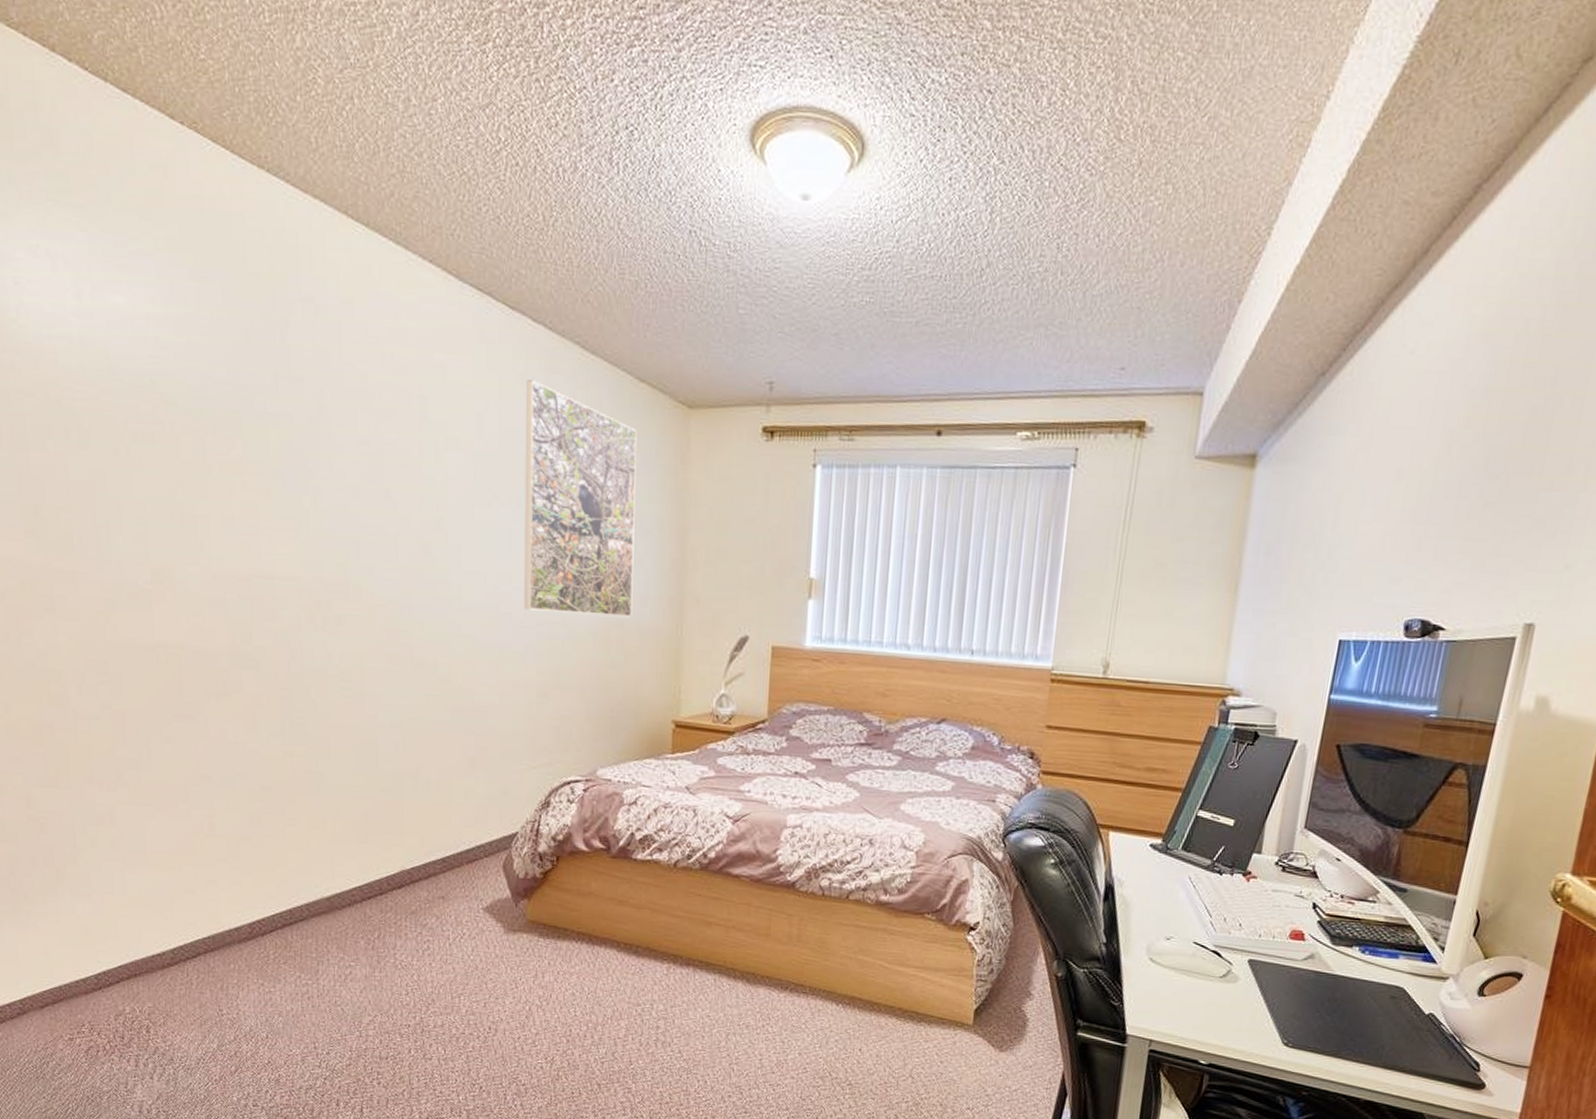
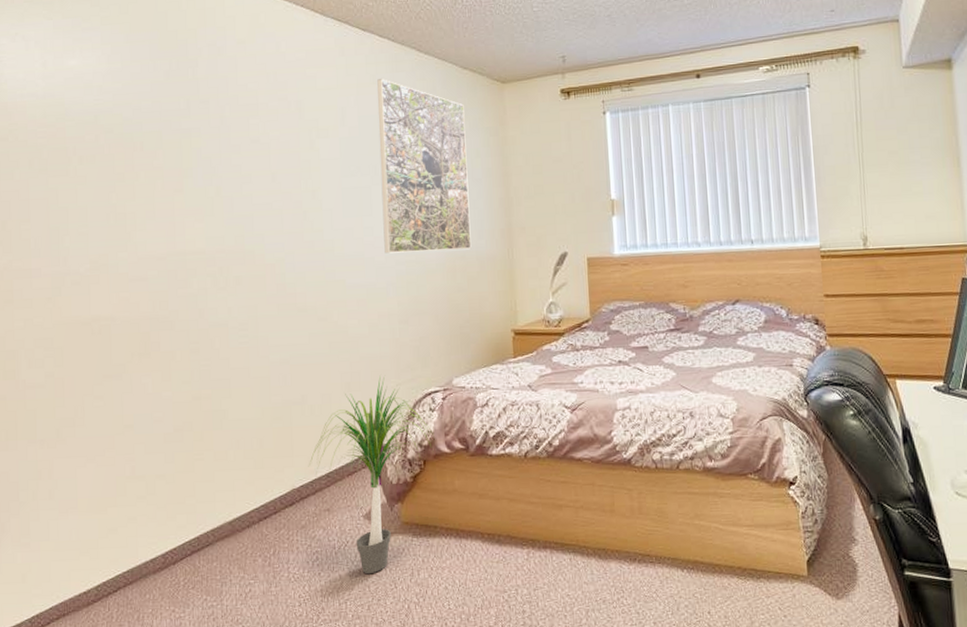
potted plant: none [421,754,570,971] -> present [308,375,433,575]

